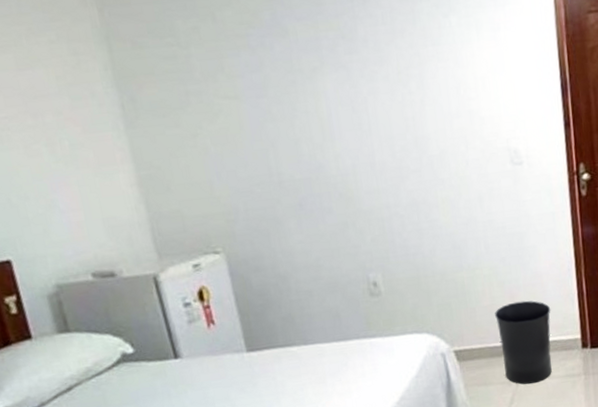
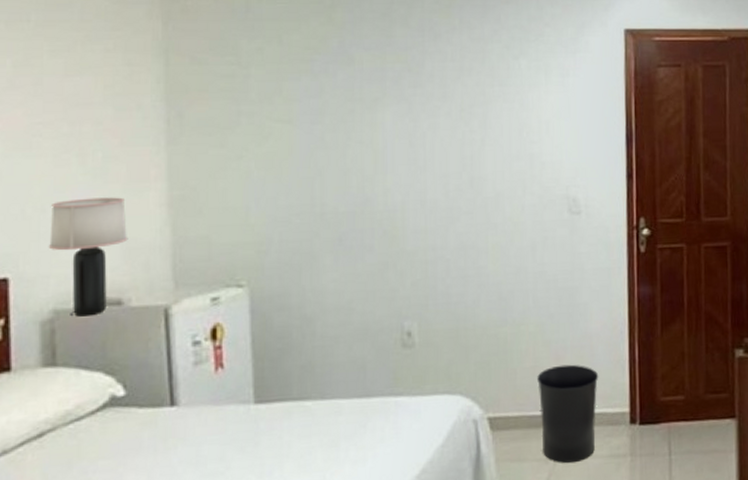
table lamp: none [33,181,109,289] -> present [48,197,128,317]

